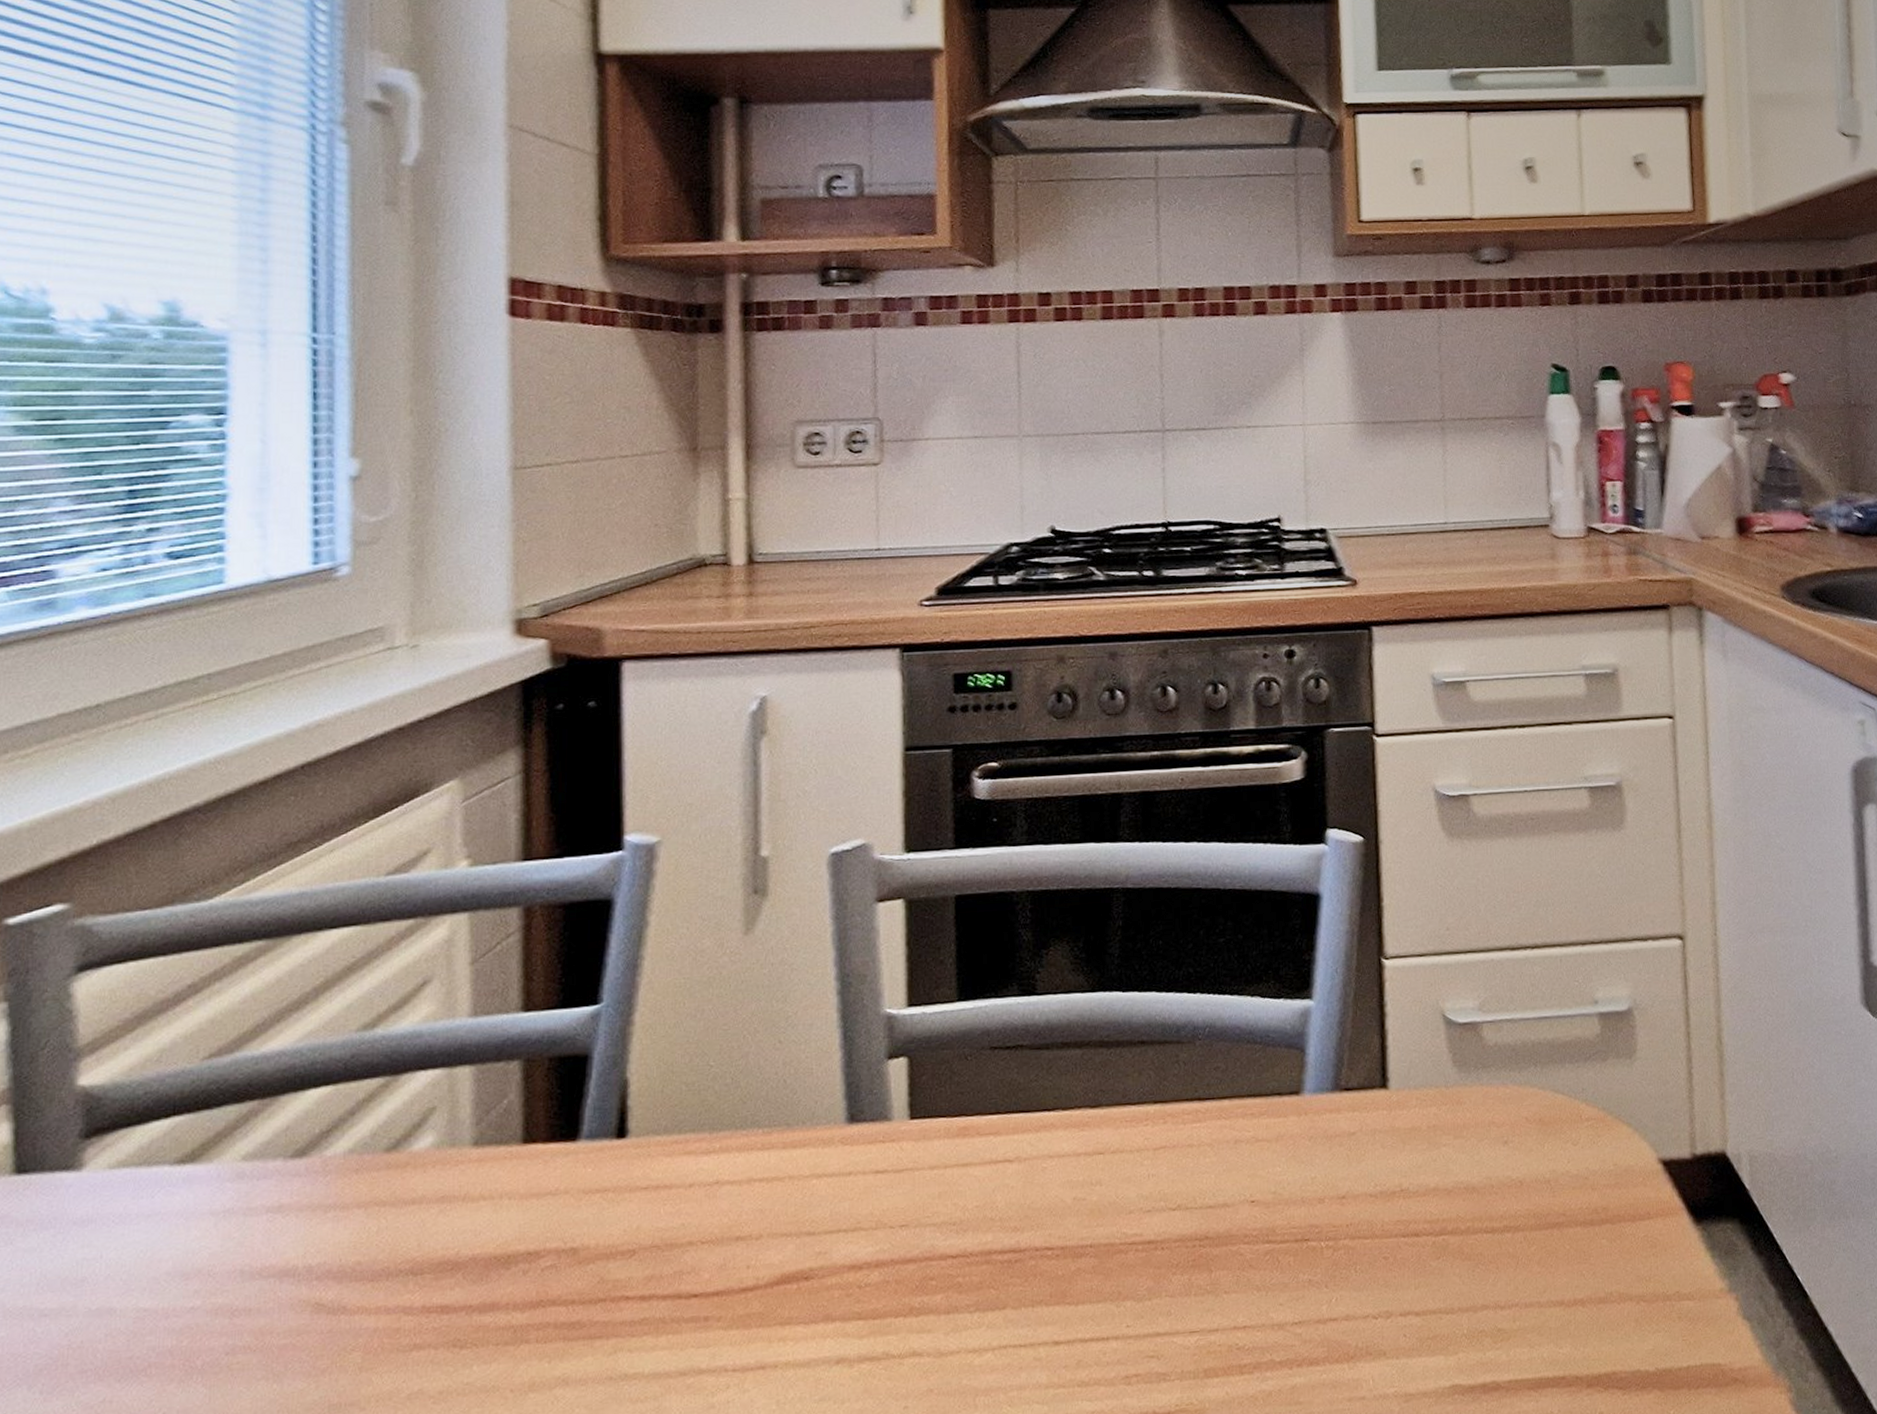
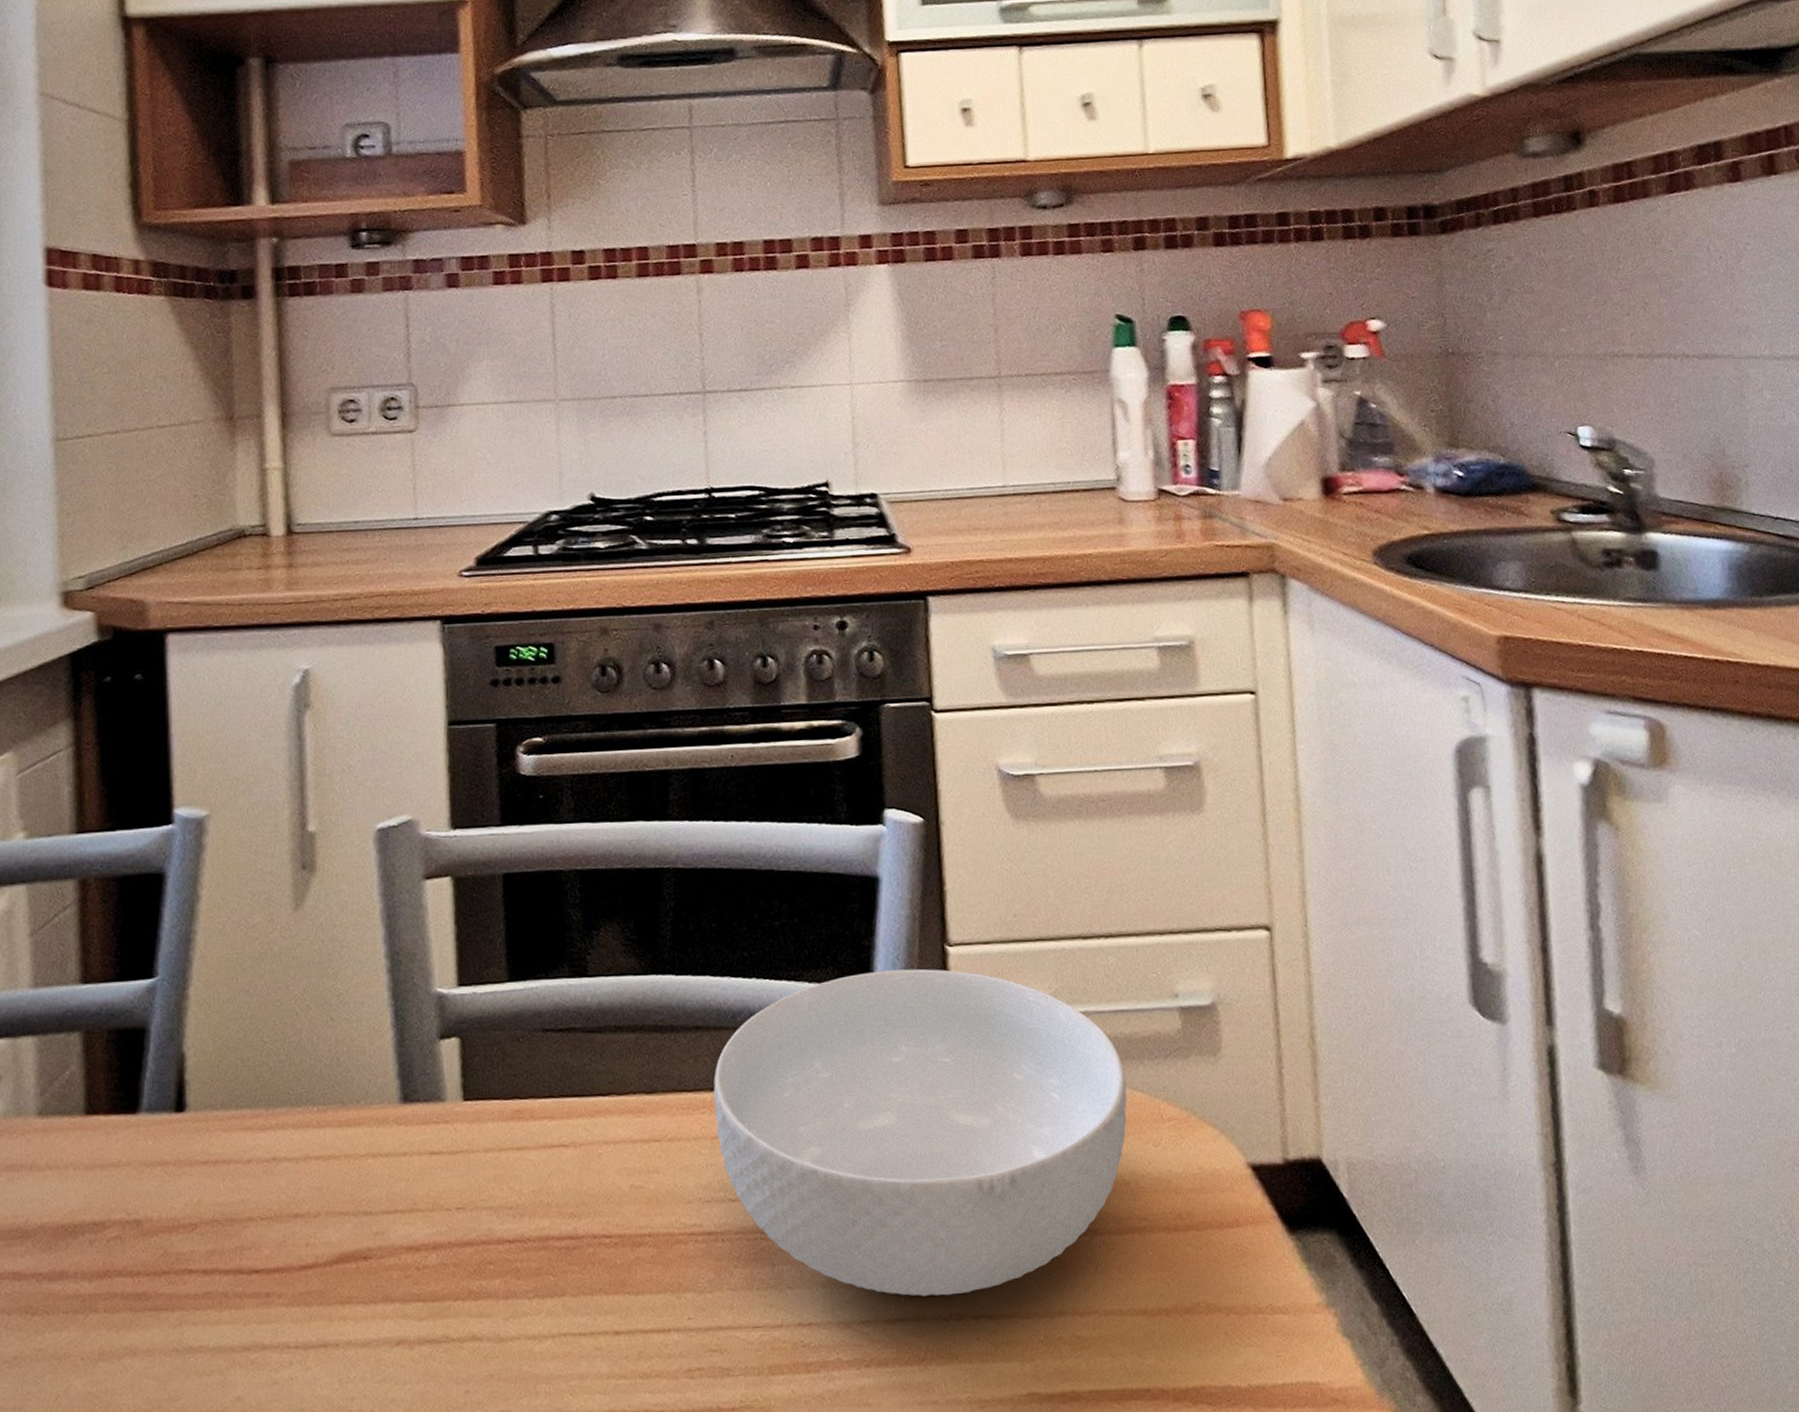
cereal bowl: none [1156,981,1549,1296] -> present [713,968,1127,1296]

